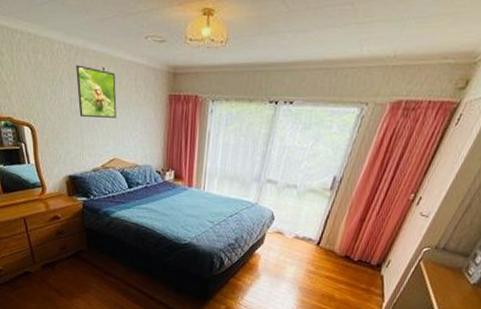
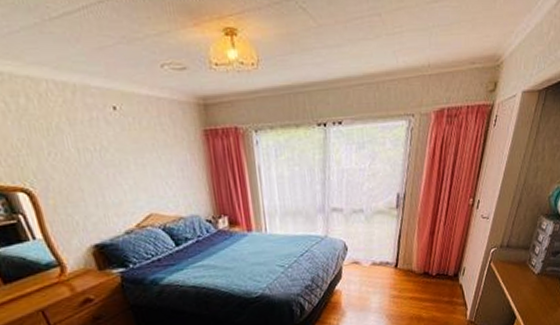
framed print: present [76,65,117,118] -> none [76,106,143,169]

